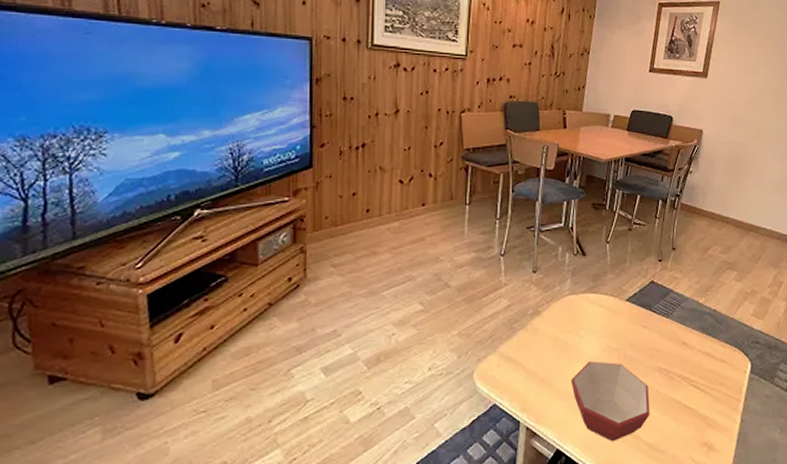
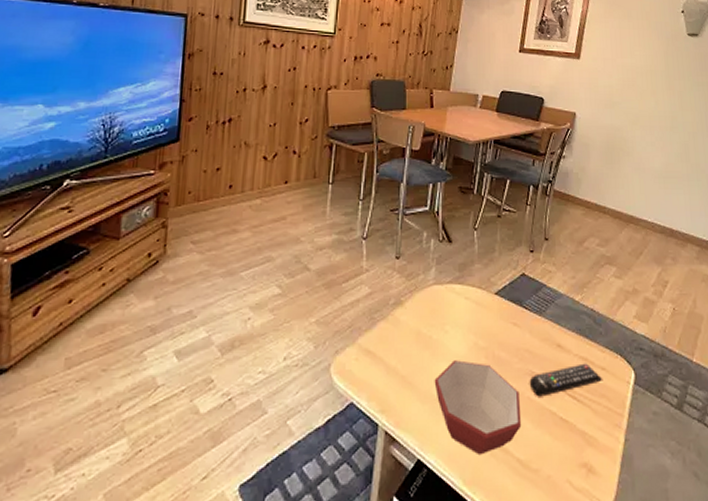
remote control: none [657,357,723,389] -> present [529,363,603,397]

